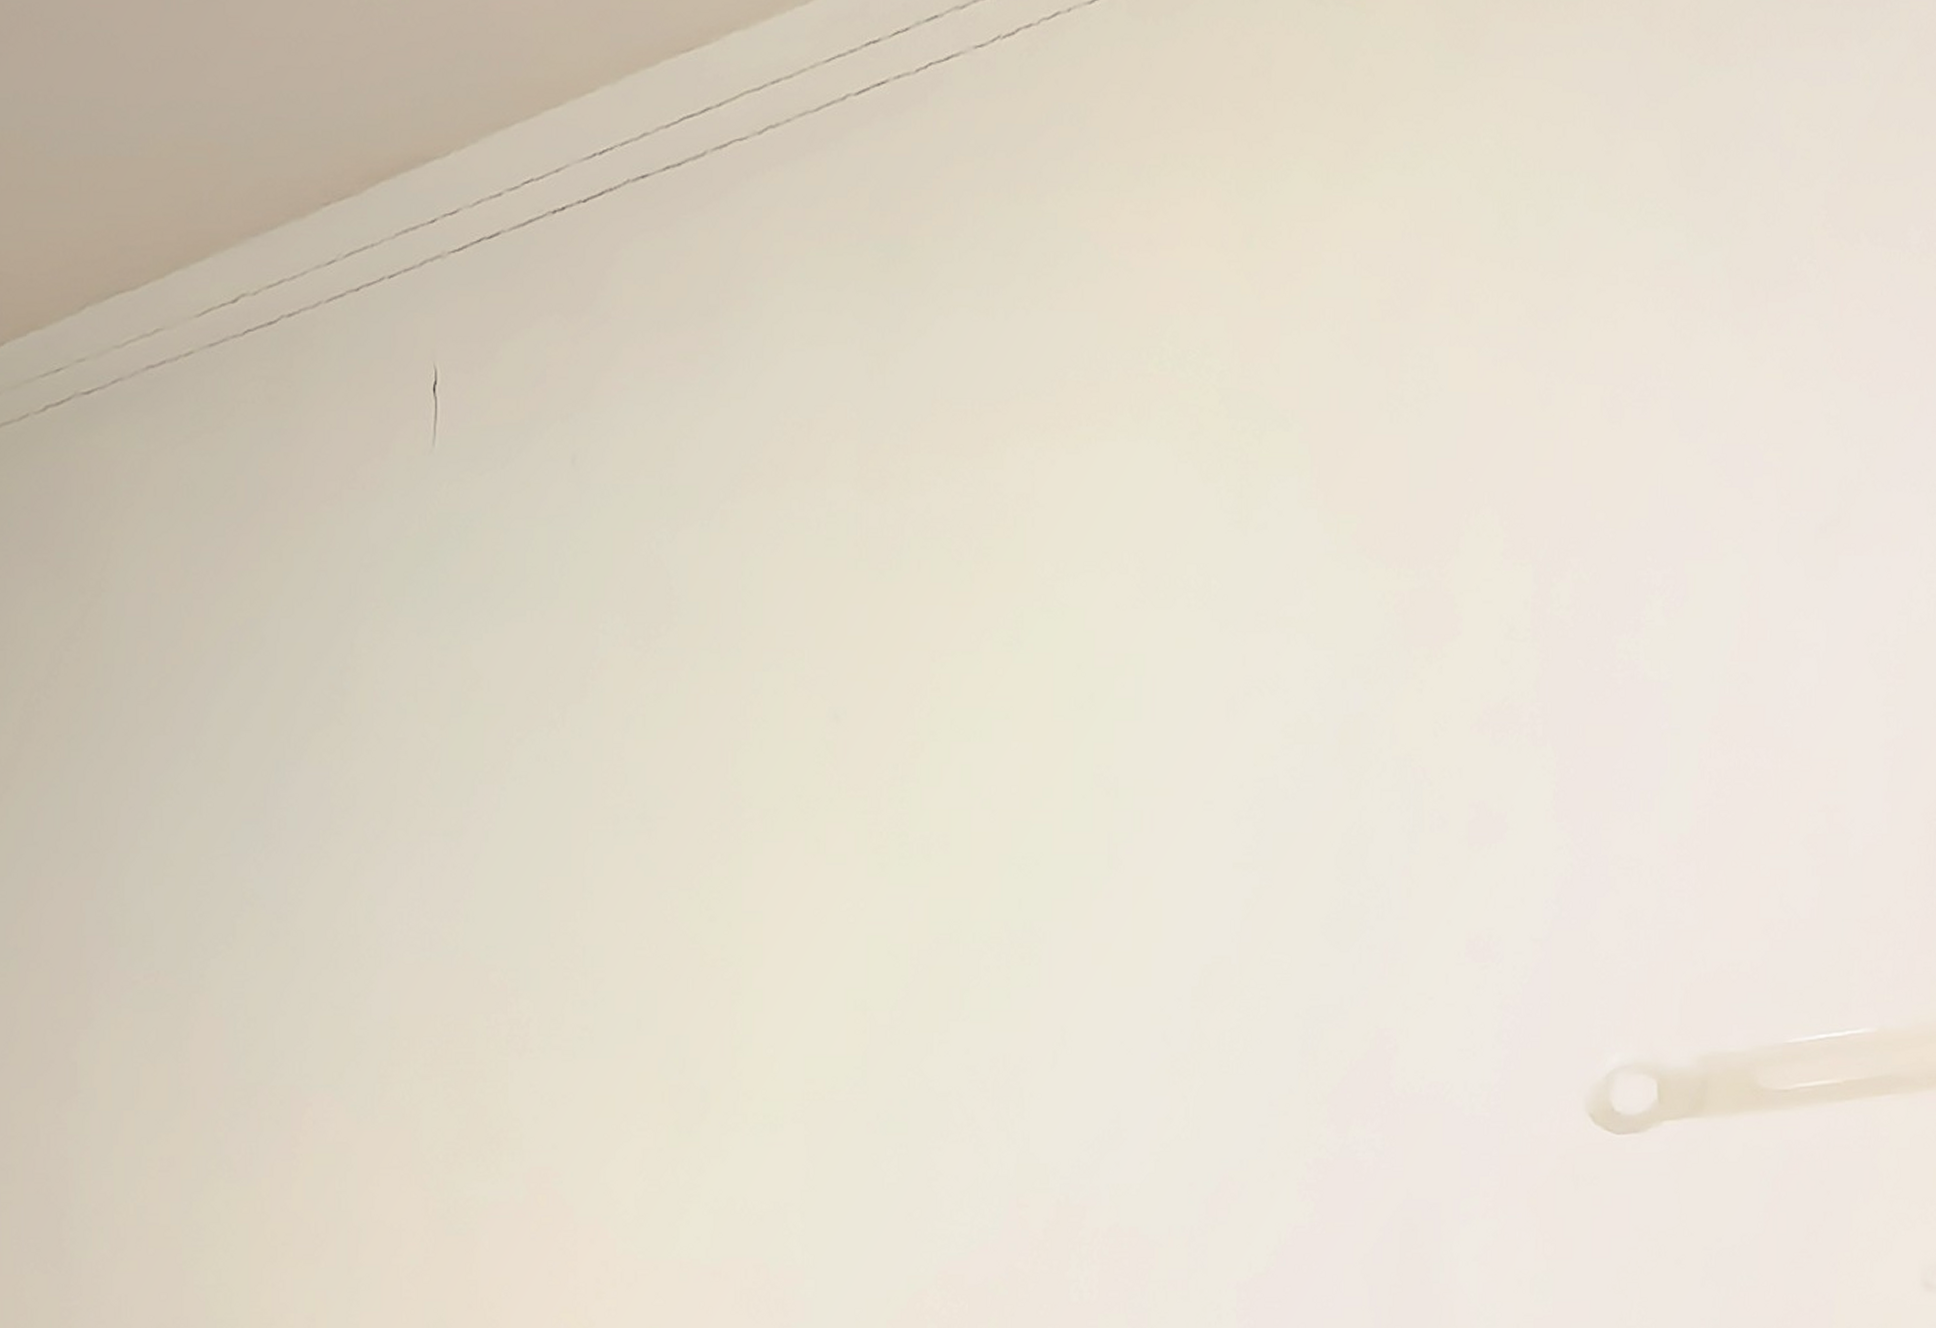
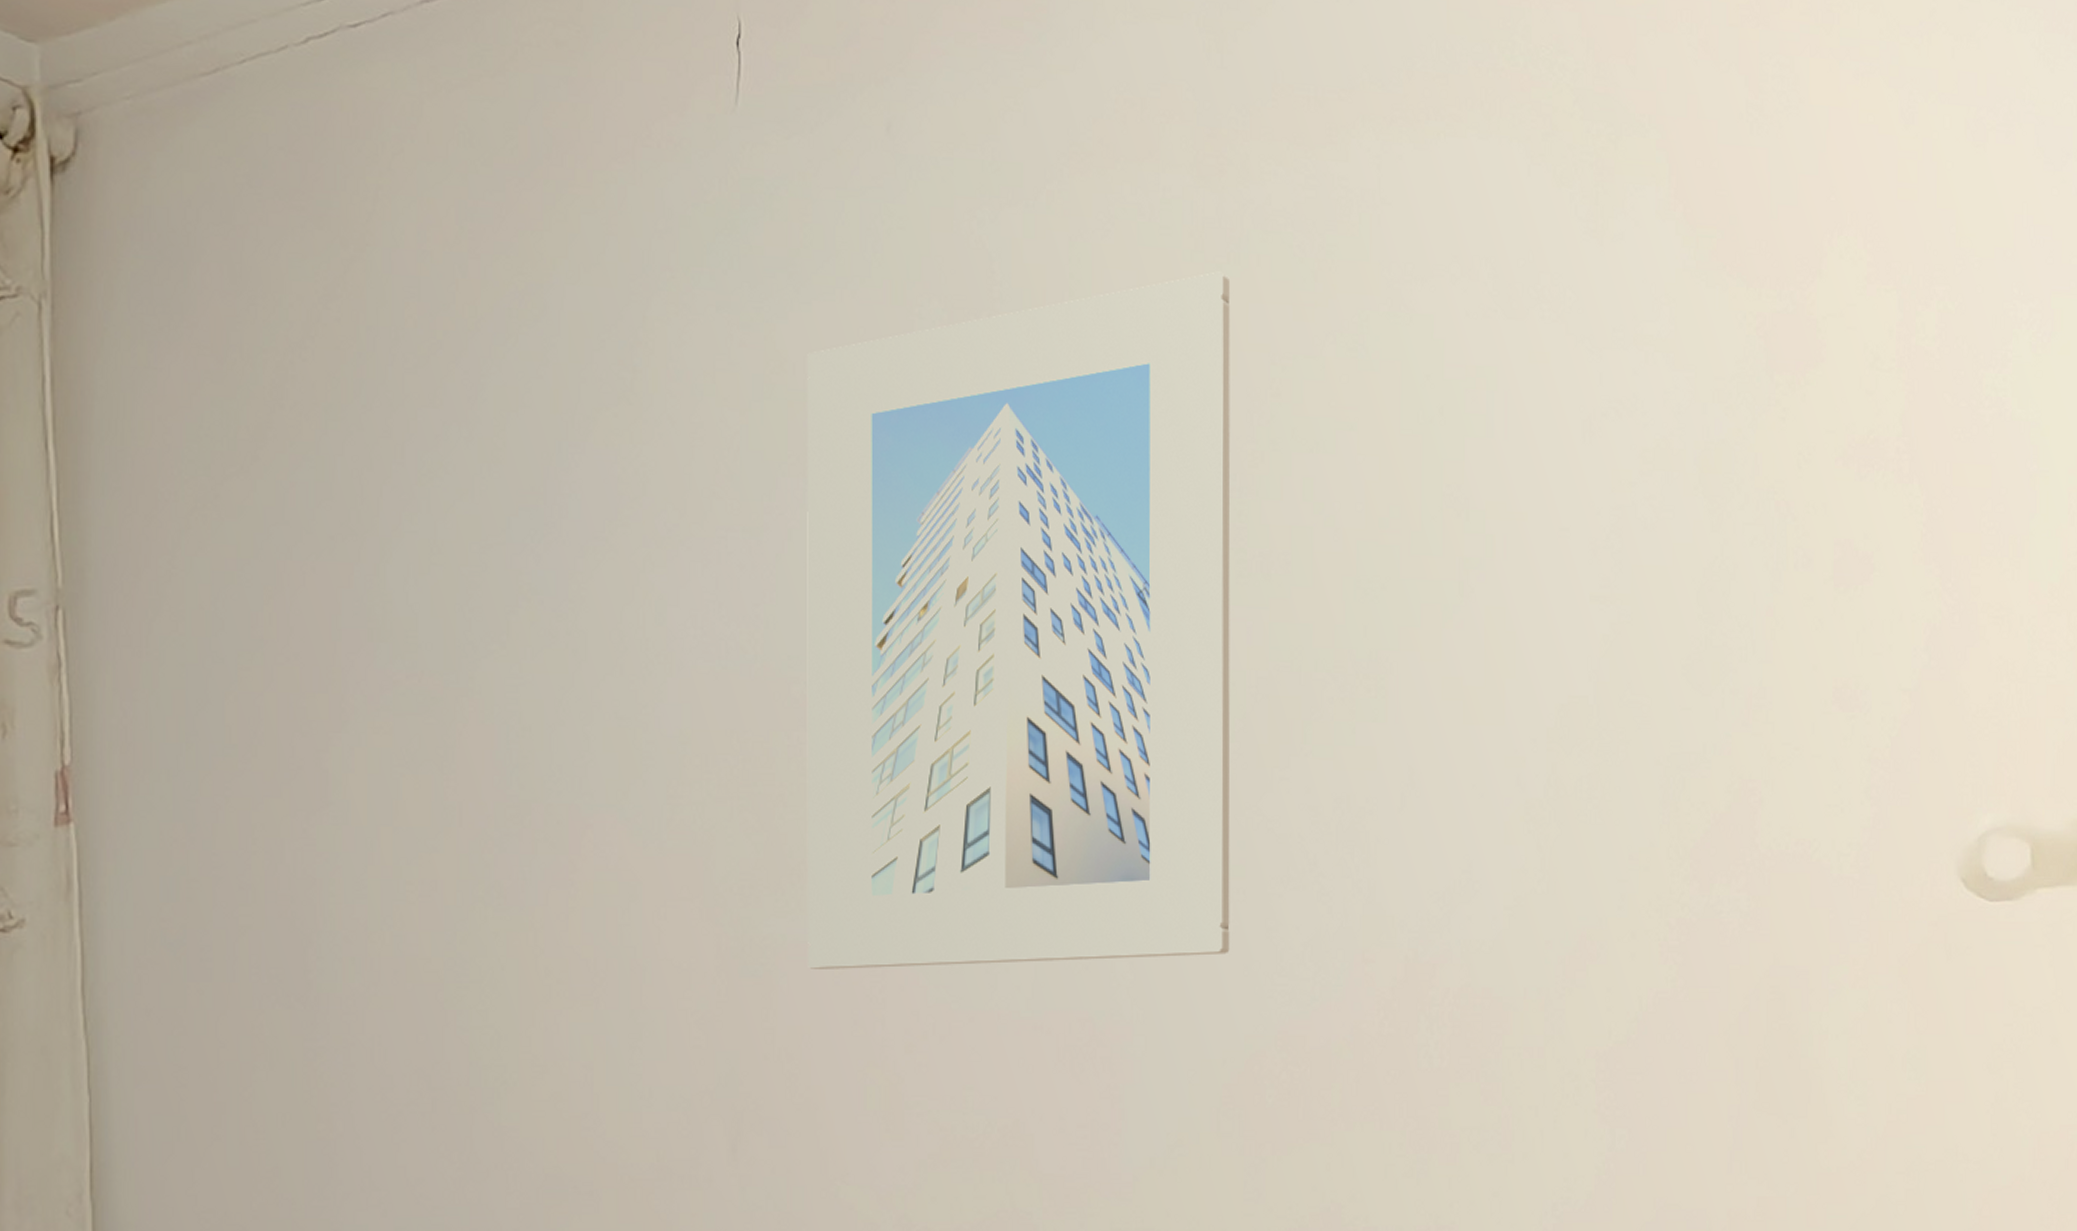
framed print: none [501,577,894,1226] -> present [807,271,1231,969]

